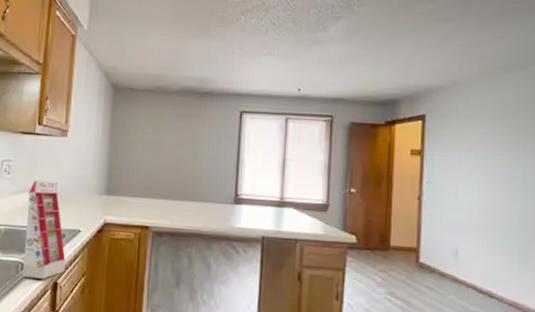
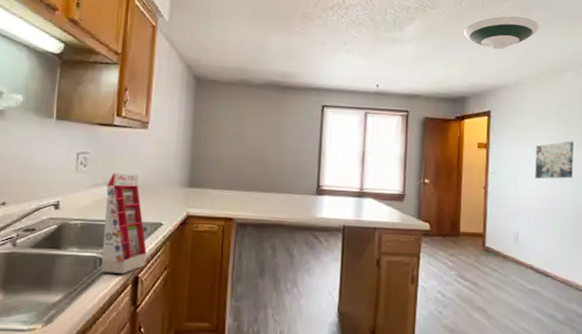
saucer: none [394,11,483,48] -> present [464,16,540,50]
wall art: none [477,147,524,190] -> present [535,141,574,179]

